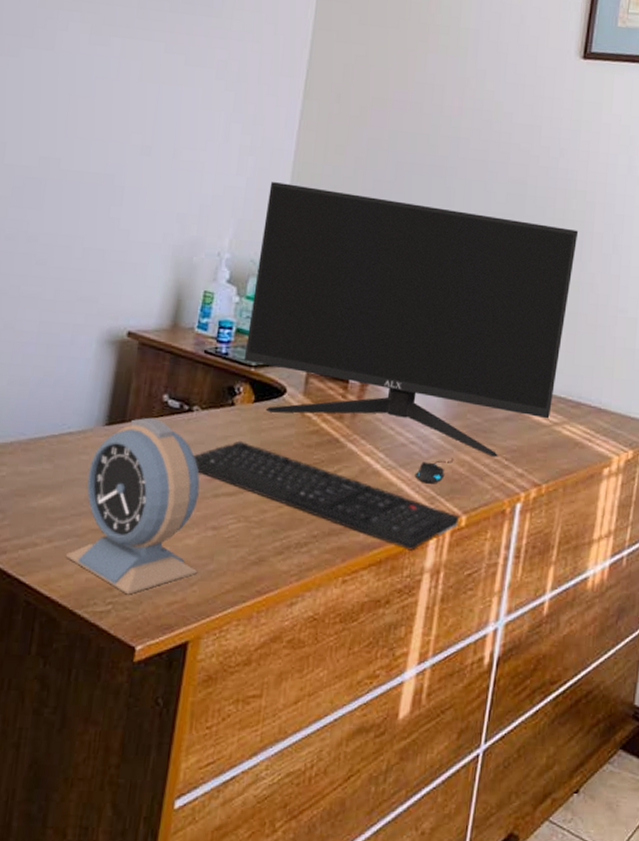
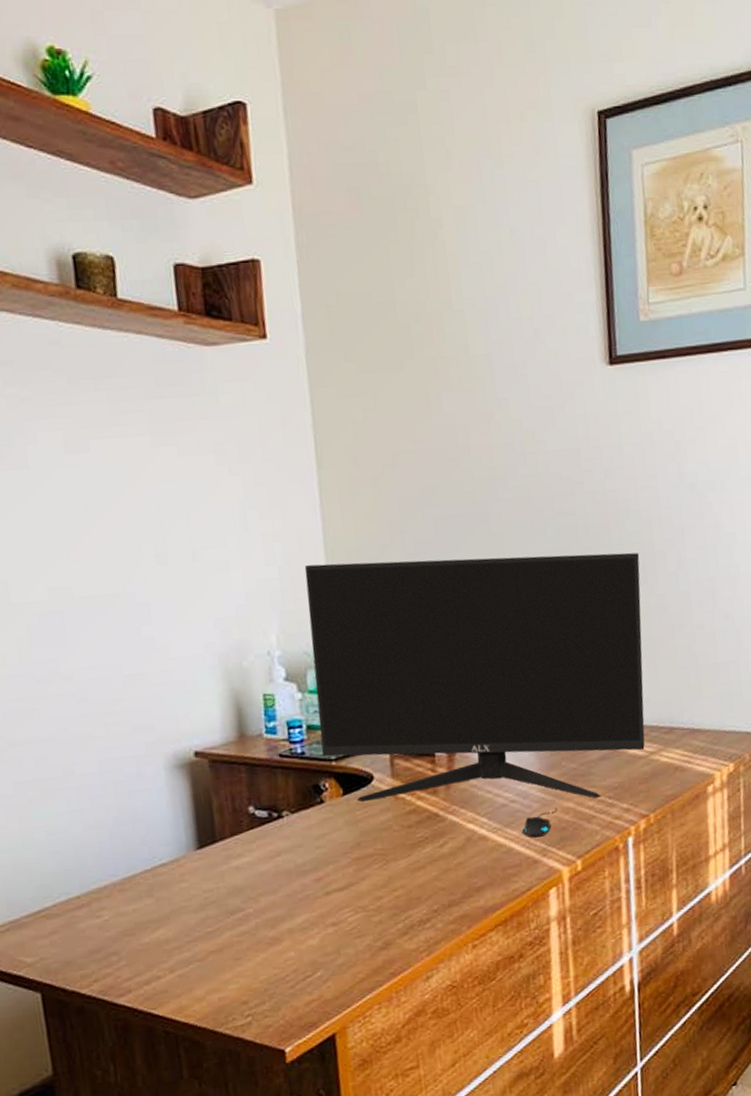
alarm clock: present [65,417,200,595] -> none [191,831,327,1004]
keyboard: present [193,440,460,551] -> none [295,835,575,904]

